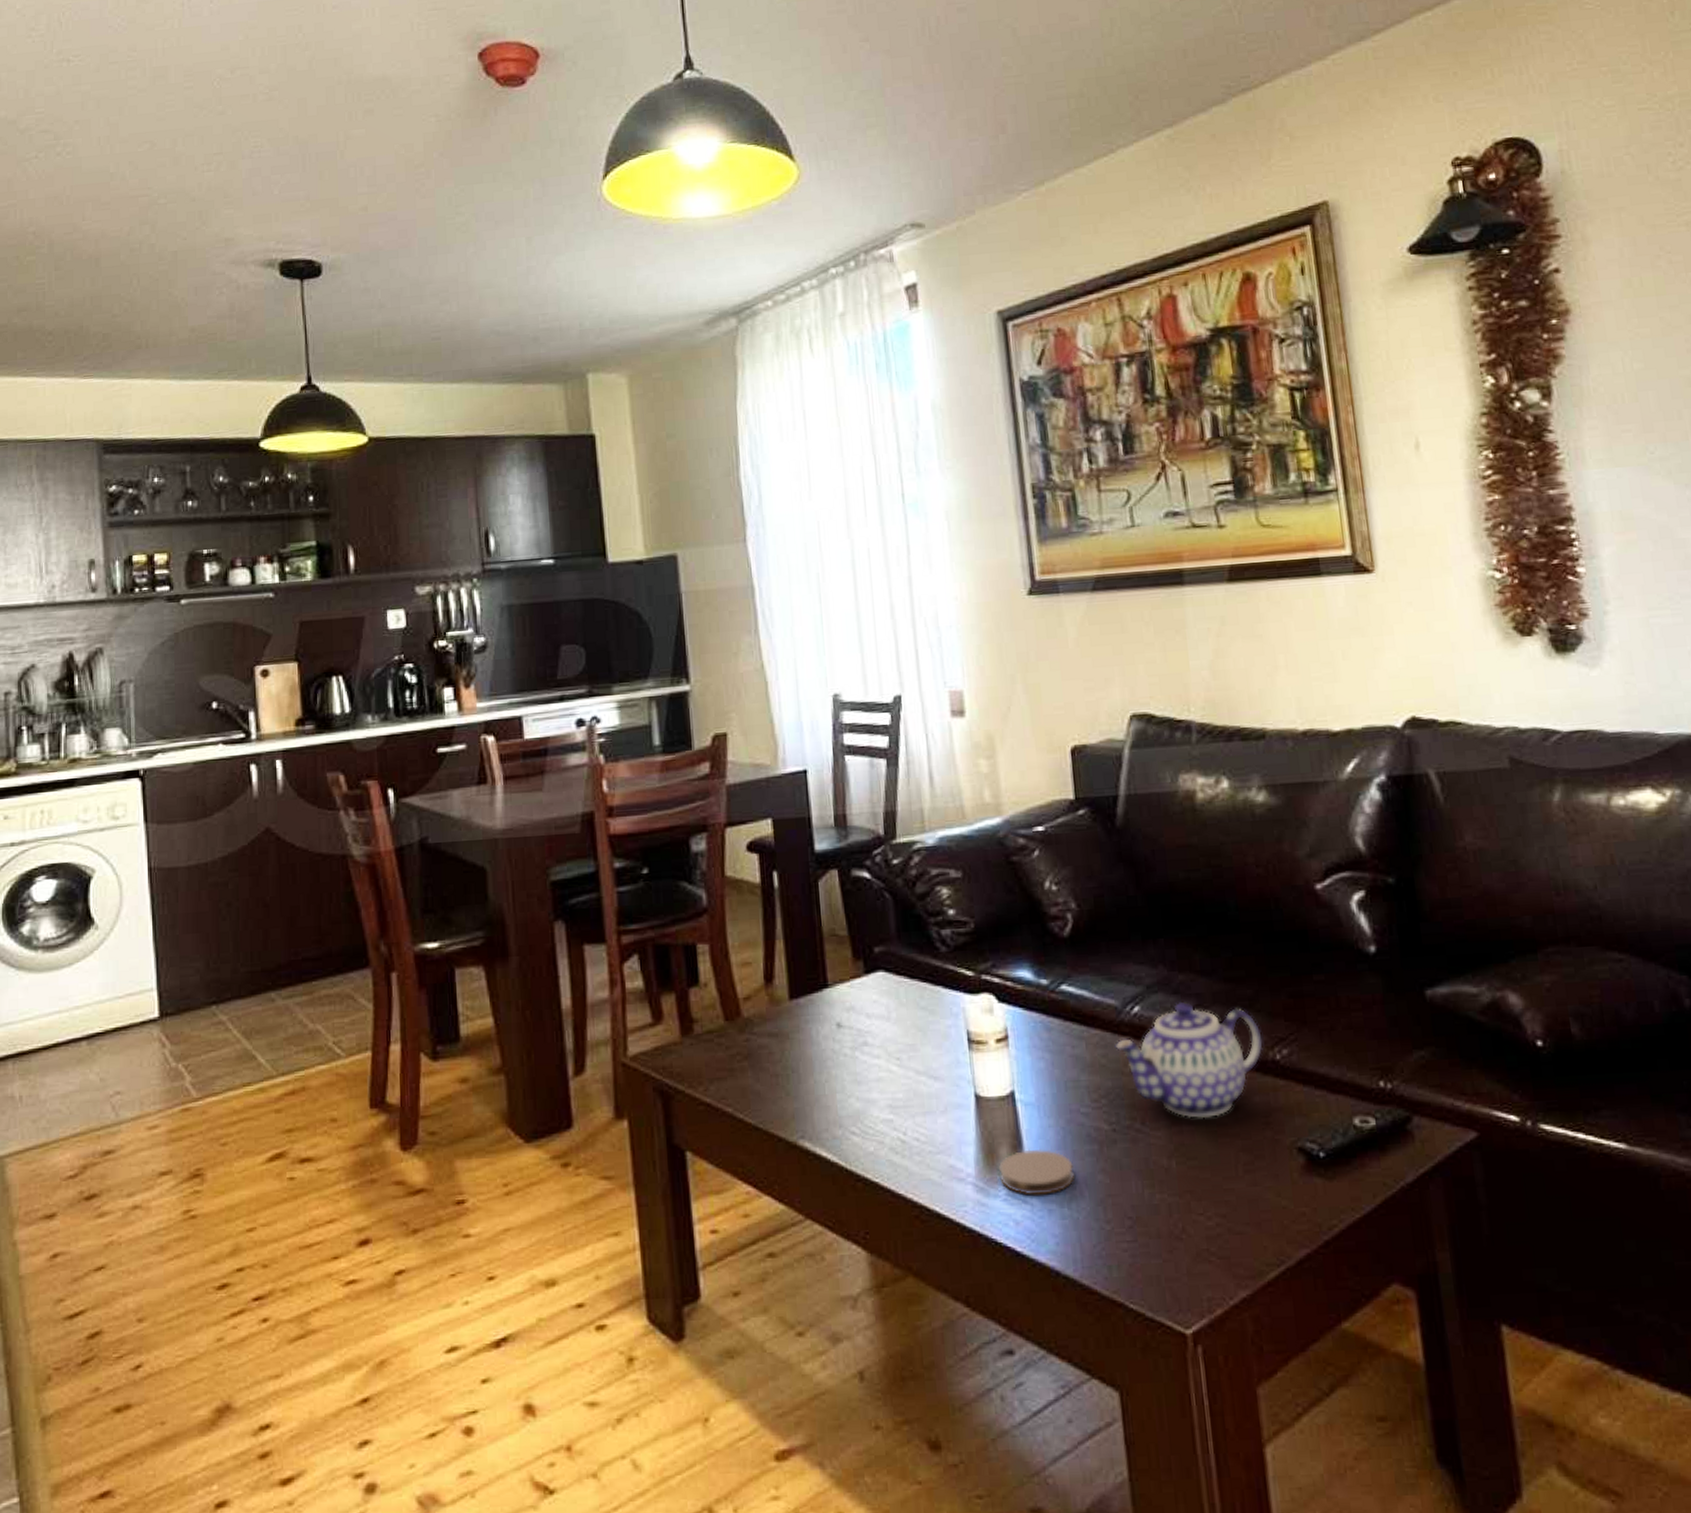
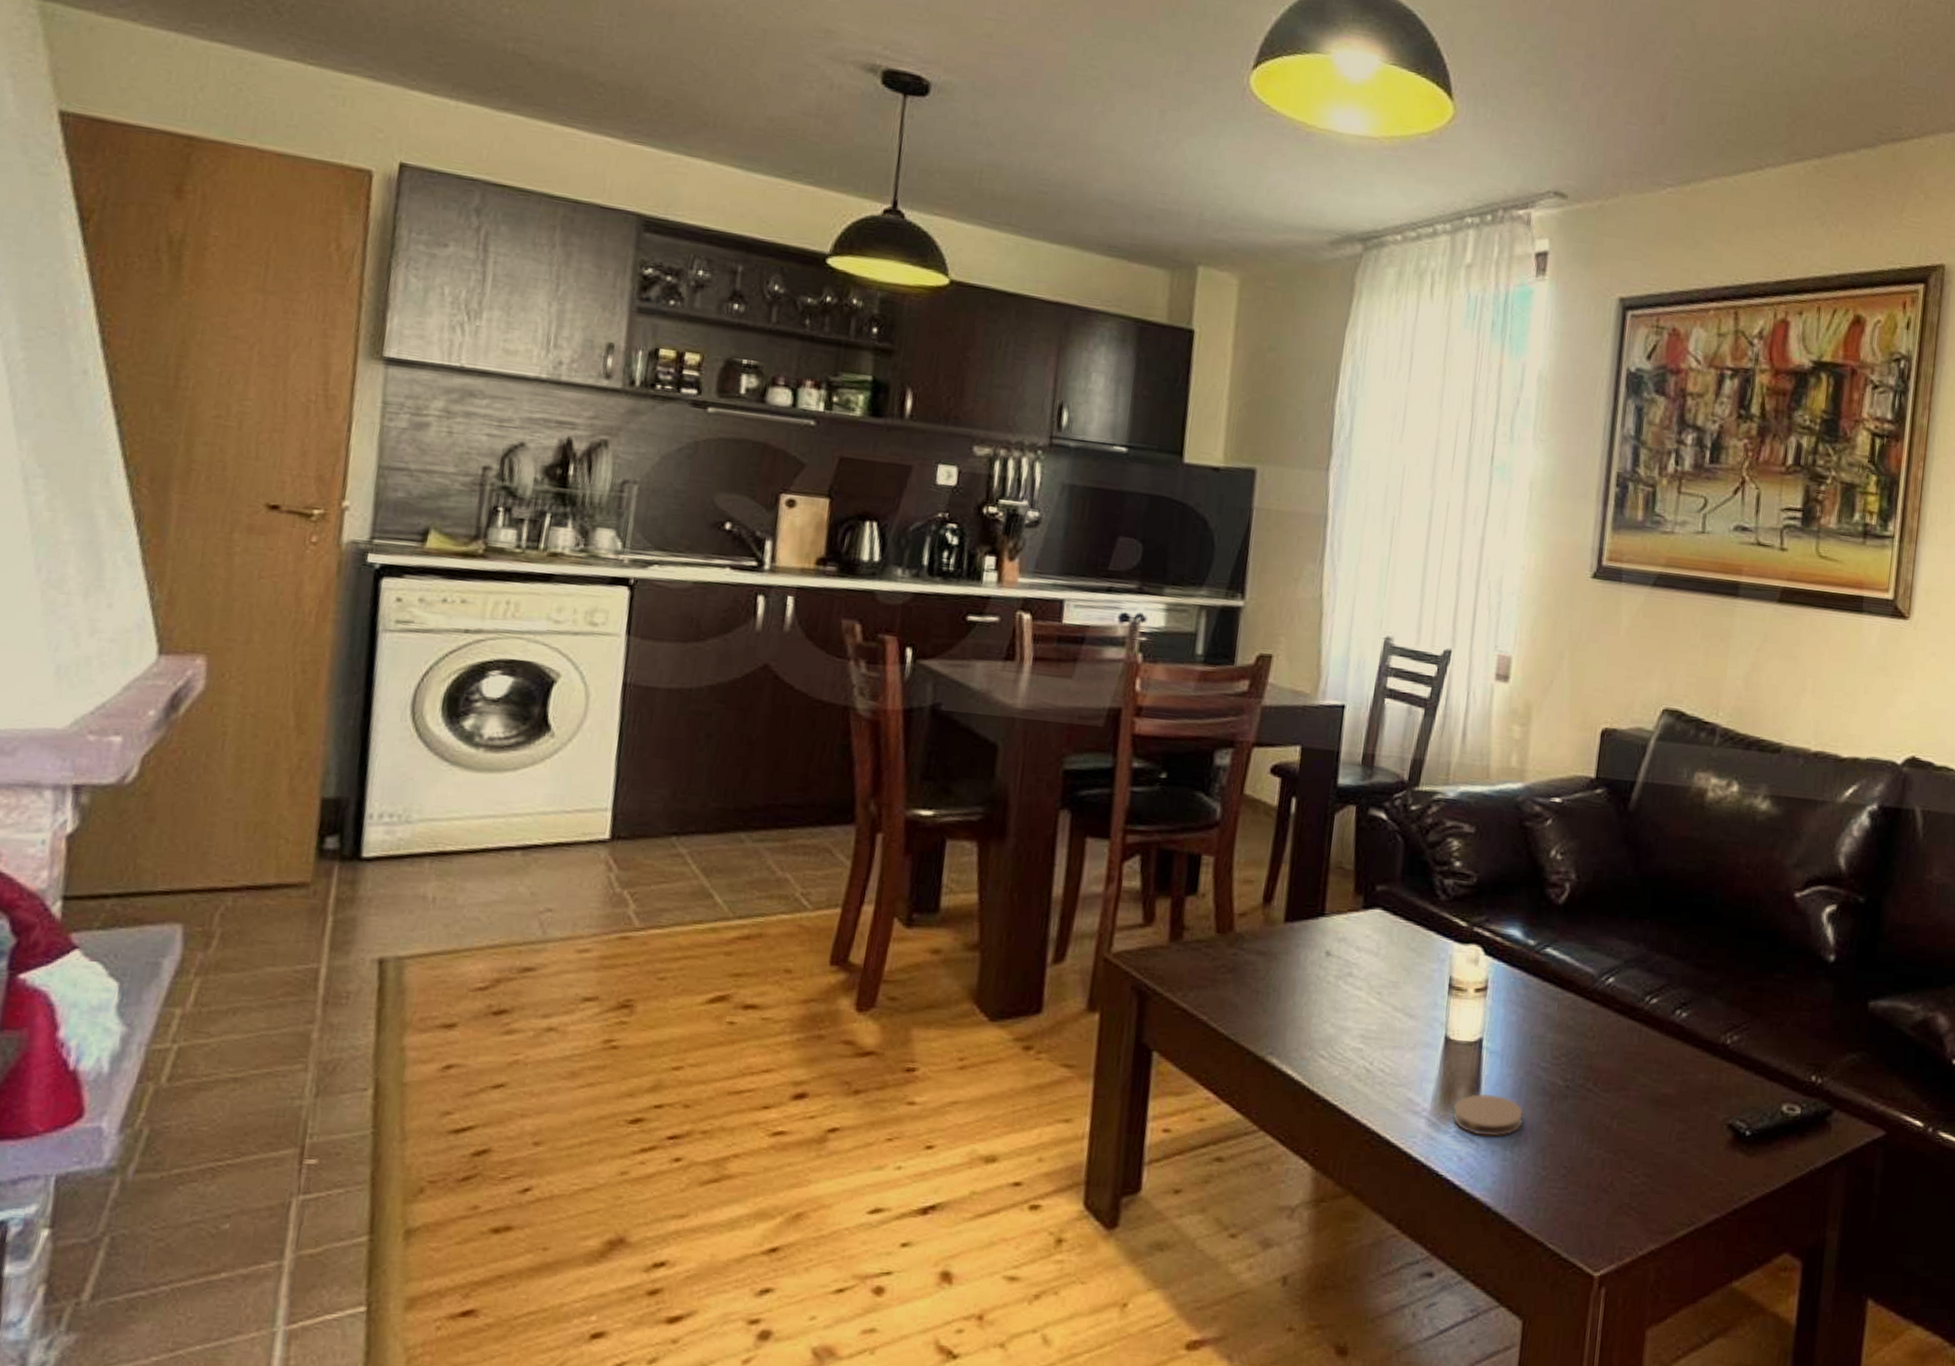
teapot: present [1114,1001,1264,1119] -> none [1584,979,1719,1088]

